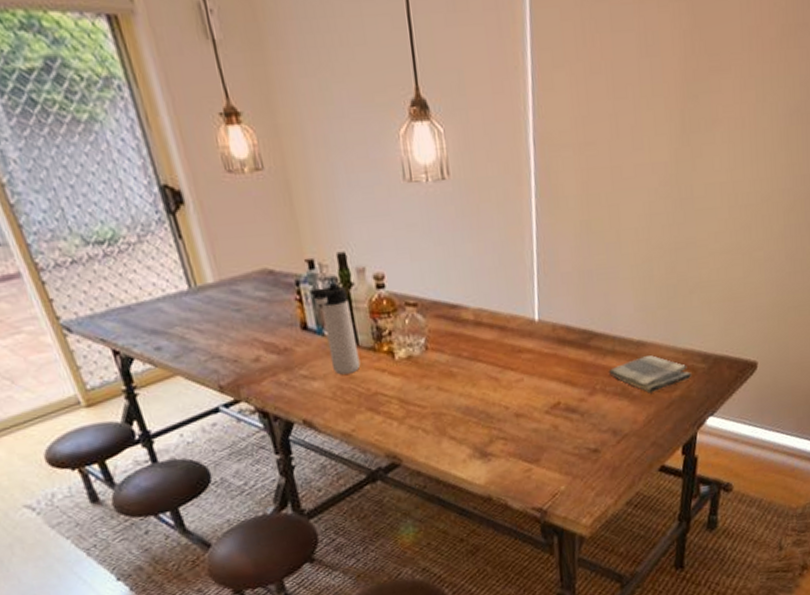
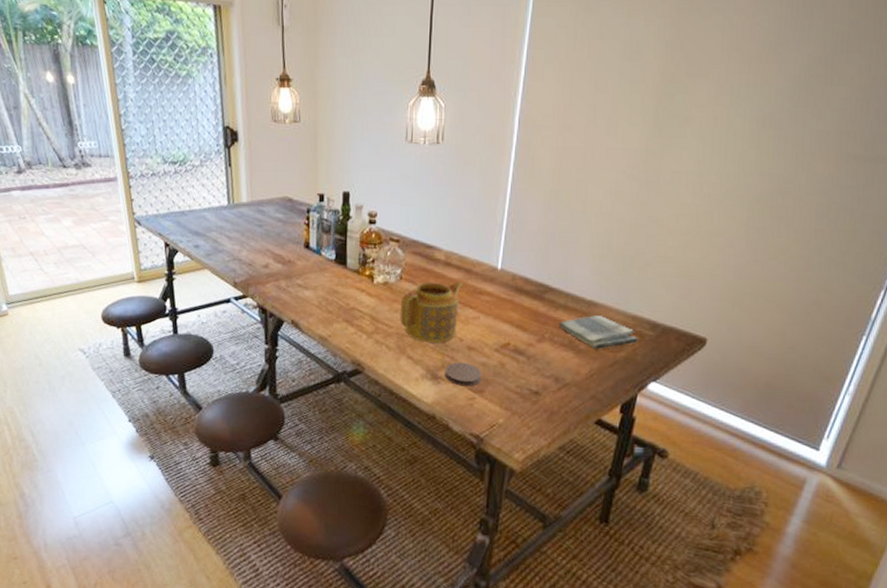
thermos bottle: present [309,283,361,375] -> none [316,215,346,289]
teapot: none [430,342,501,418] -> present [400,281,464,343]
coaster: none [494,432,536,459] -> present [445,362,482,387]

